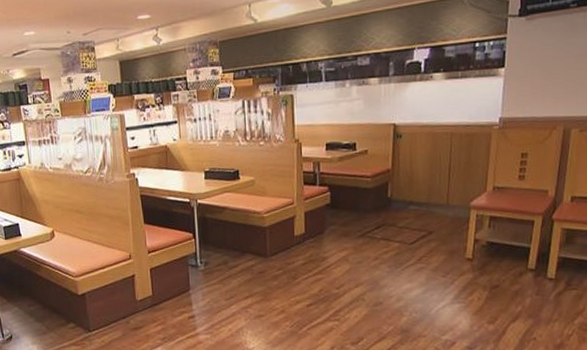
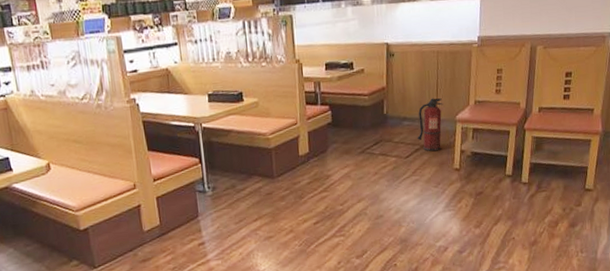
fire extinguisher: none [424,182,456,239] -> present [417,98,443,152]

